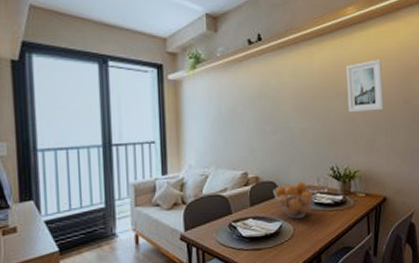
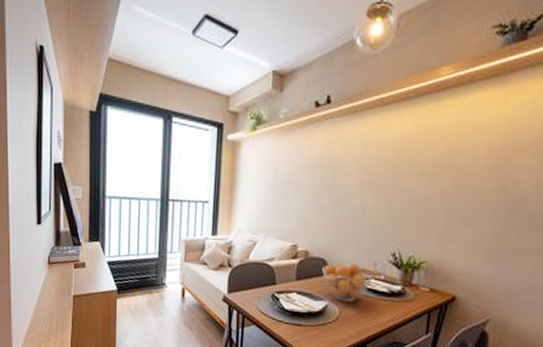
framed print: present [347,60,384,113] -> none [423,133,478,196]

